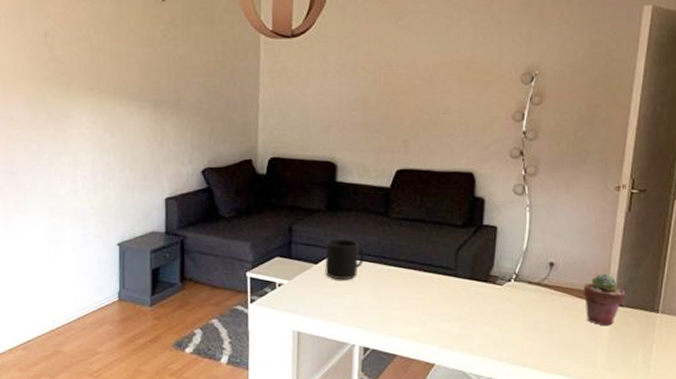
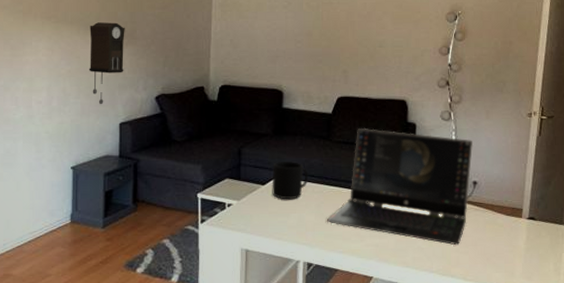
pendulum clock: none [132,92,169,180] -> present [88,22,125,105]
laptop computer: none [385,203,551,333] -> present [327,127,474,246]
potted succulent: present [583,273,626,326] -> none [502,191,539,238]

